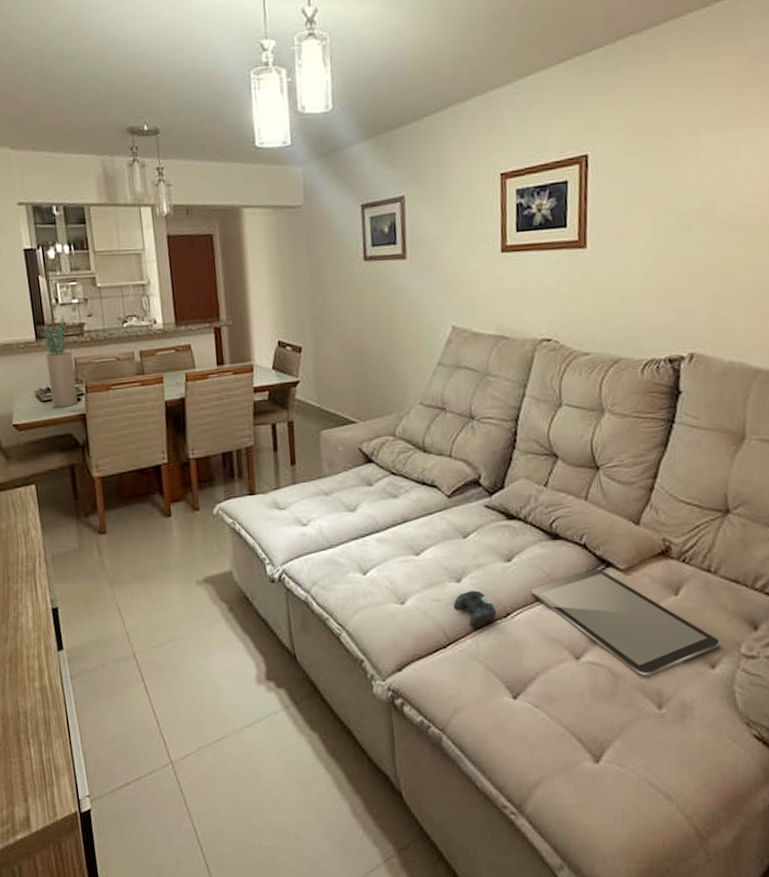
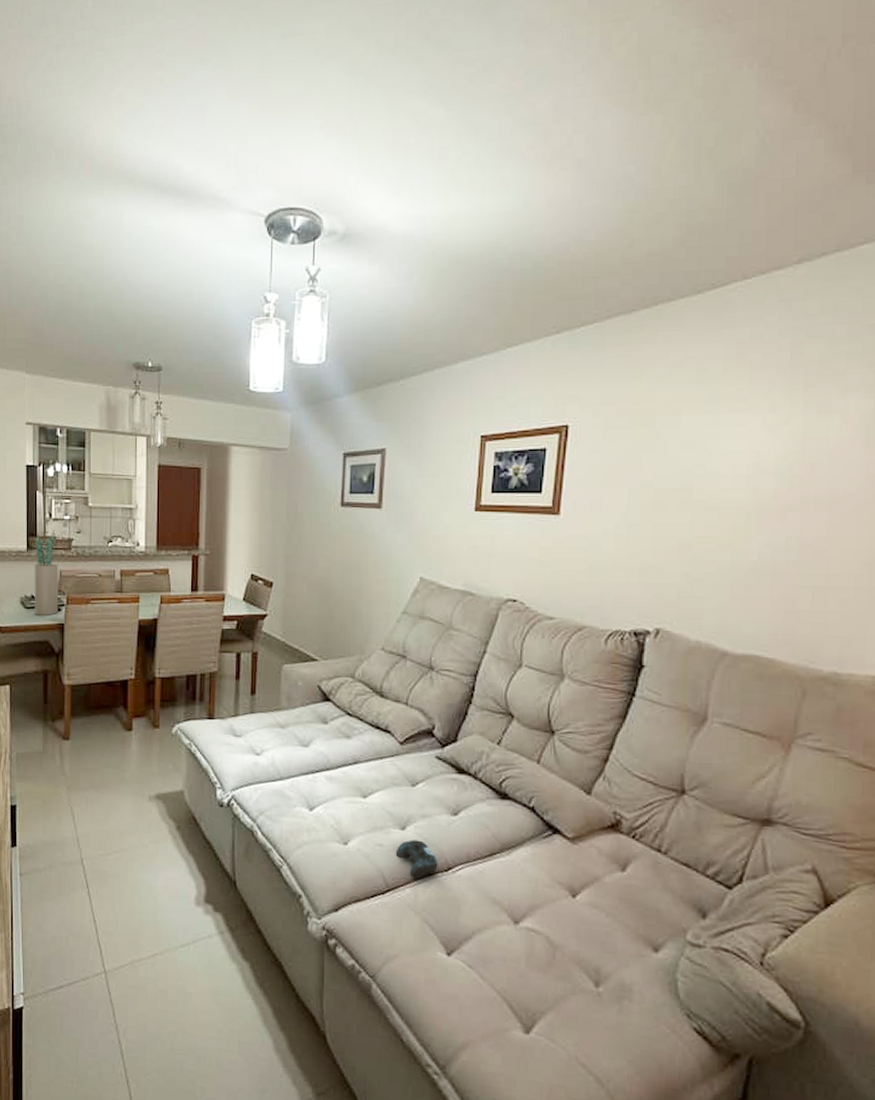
tablet: present [531,569,721,677] -> none [475,834,666,952]

